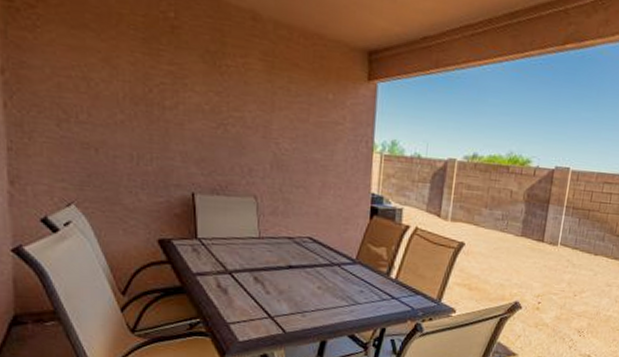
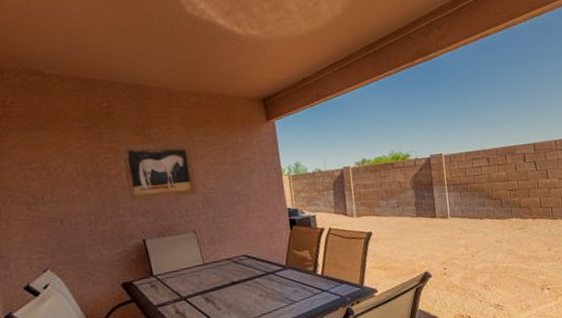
wall art: none [181,71,269,152] -> present [119,144,197,202]

